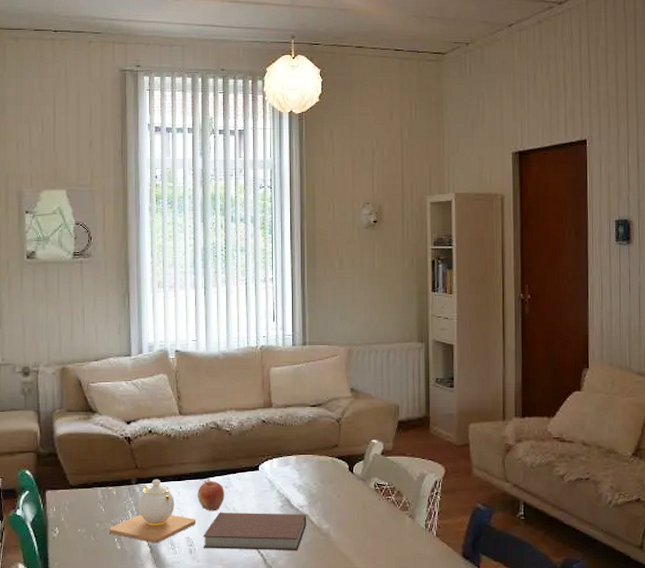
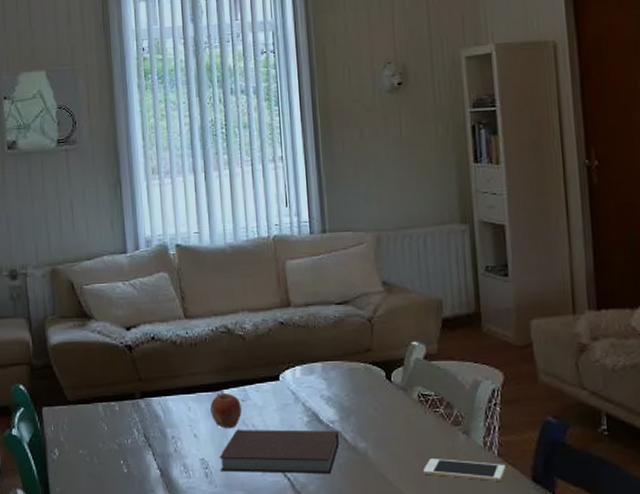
teapot: present [108,479,197,544] -> none [113,392,211,466]
cell phone: none [375,538,442,557] -> present [423,459,506,481]

